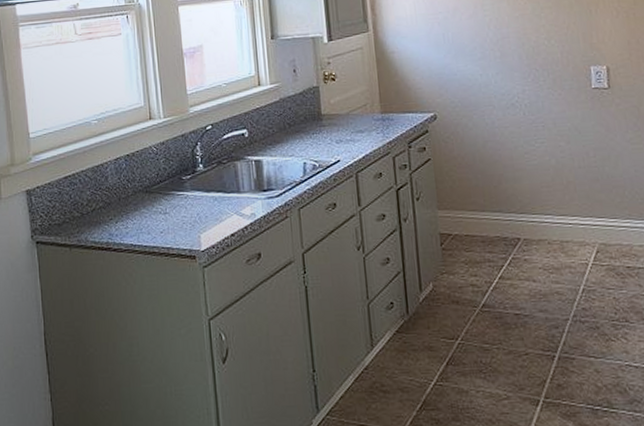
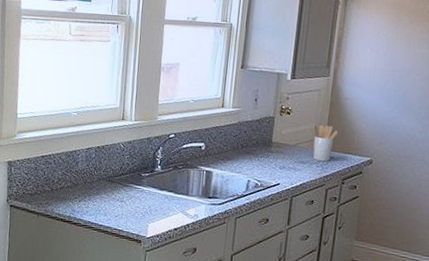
utensil holder: none [363,85,392,127] -> present [312,124,338,162]

